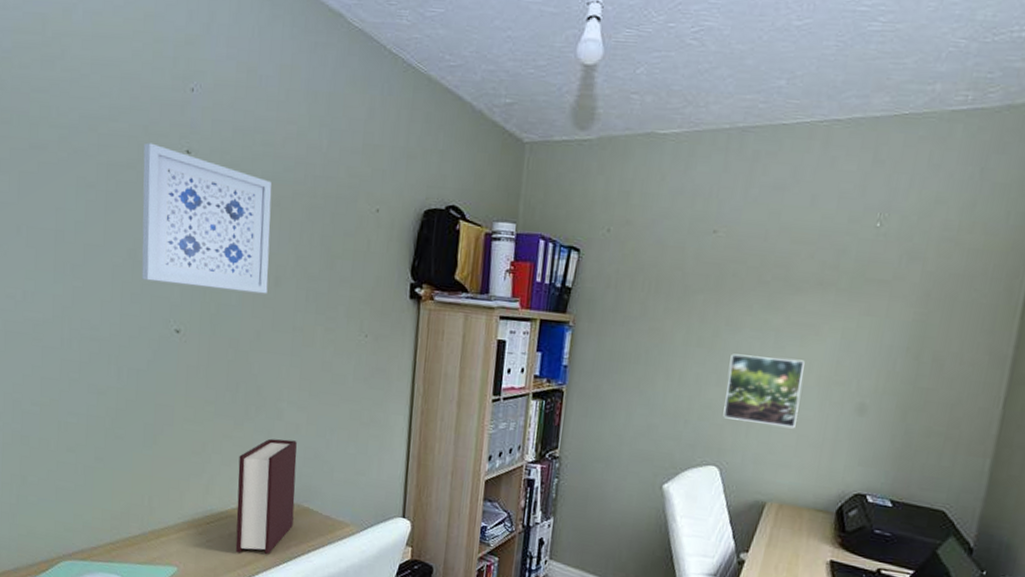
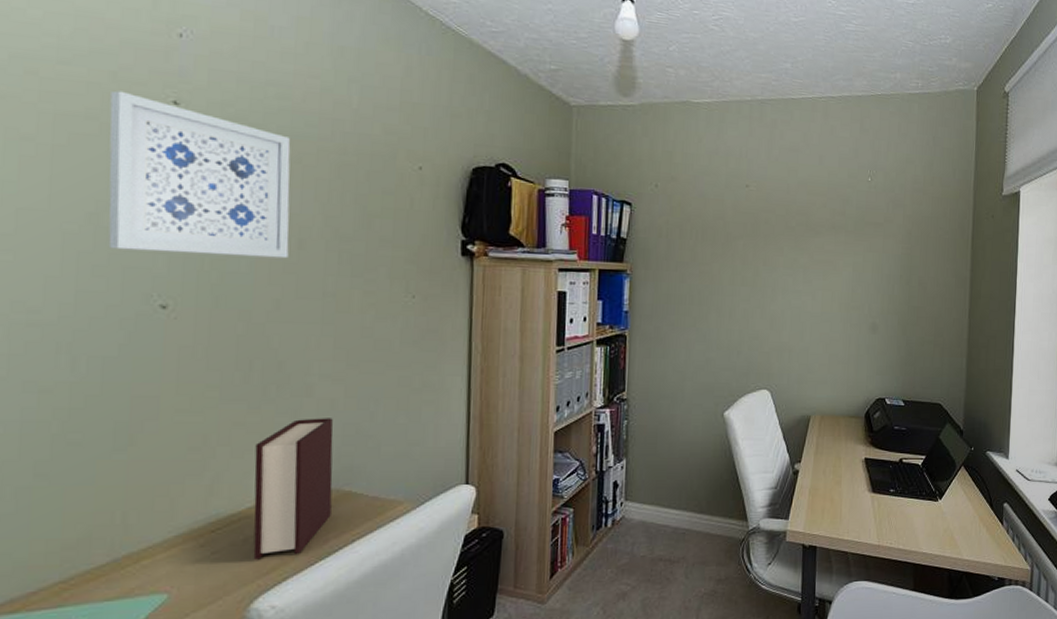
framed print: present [723,353,805,429] -> none [769,289,828,350]

